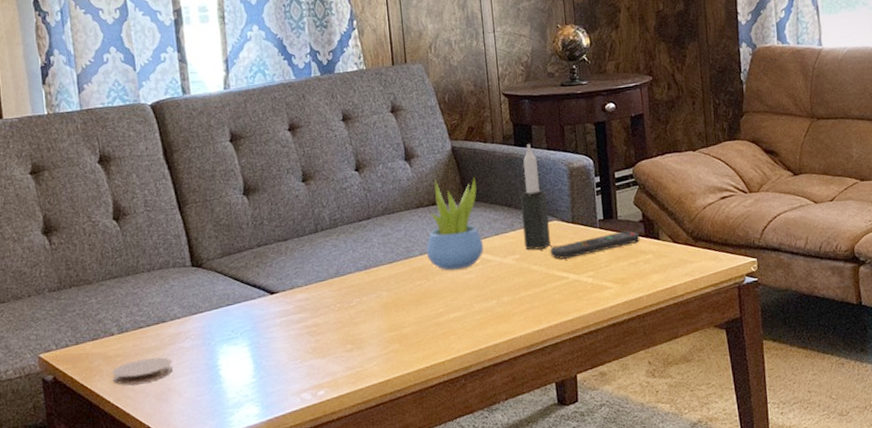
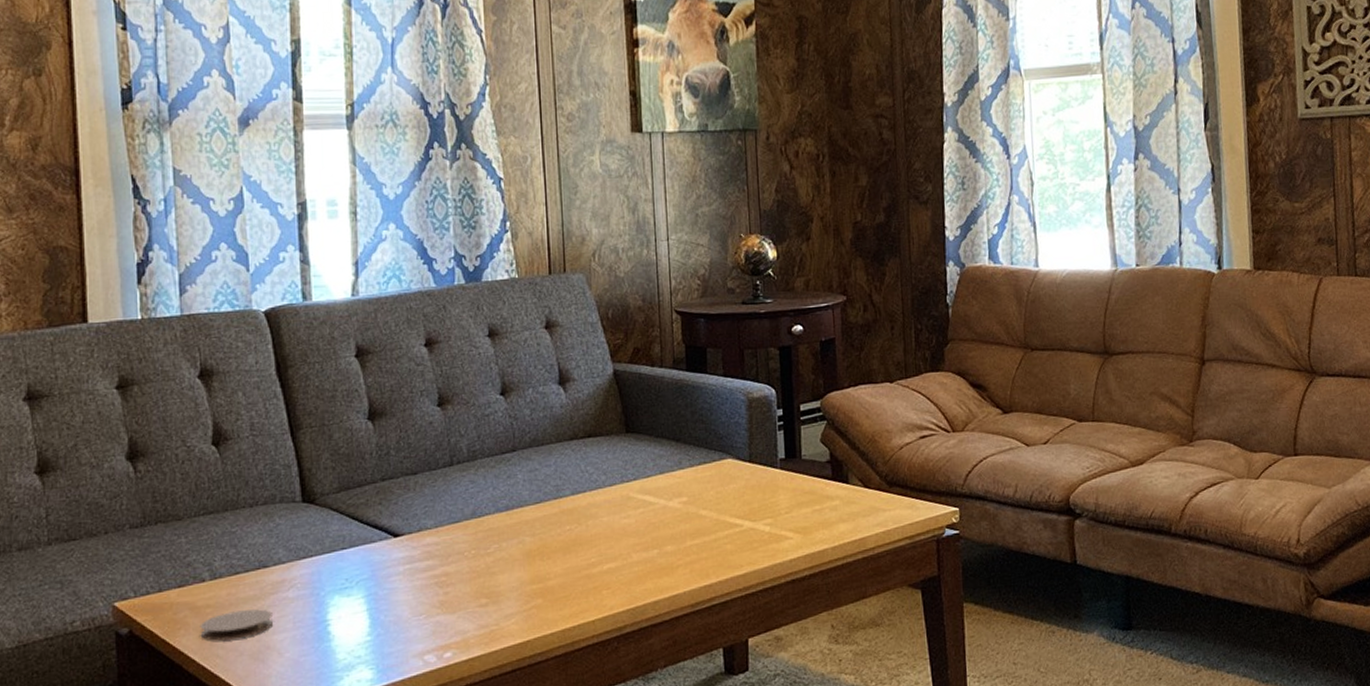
succulent plant: present [426,177,484,271] -> none [578,406,646,514]
candle: present [521,144,551,250] -> none [691,369,723,492]
remote control: present [550,230,640,259] -> none [722,472,826,503]

